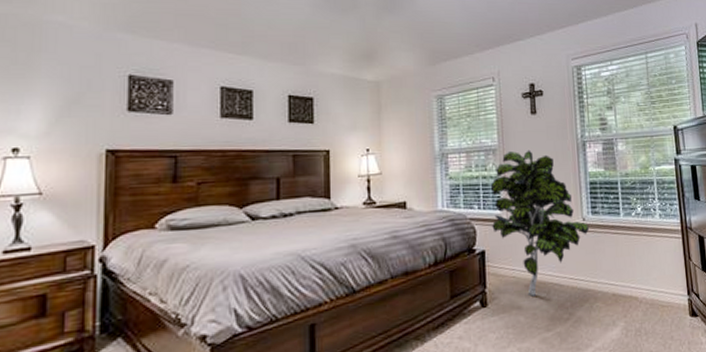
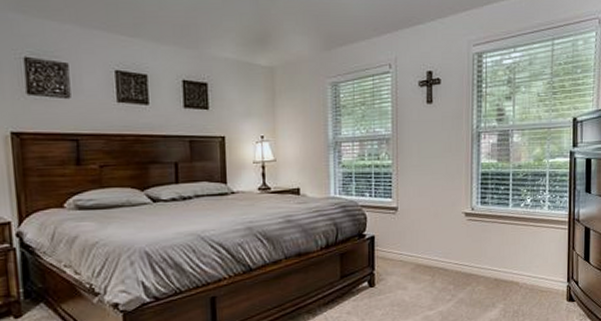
indoor plant: present [490,150,590,297] -> none [382,139,478,279]

